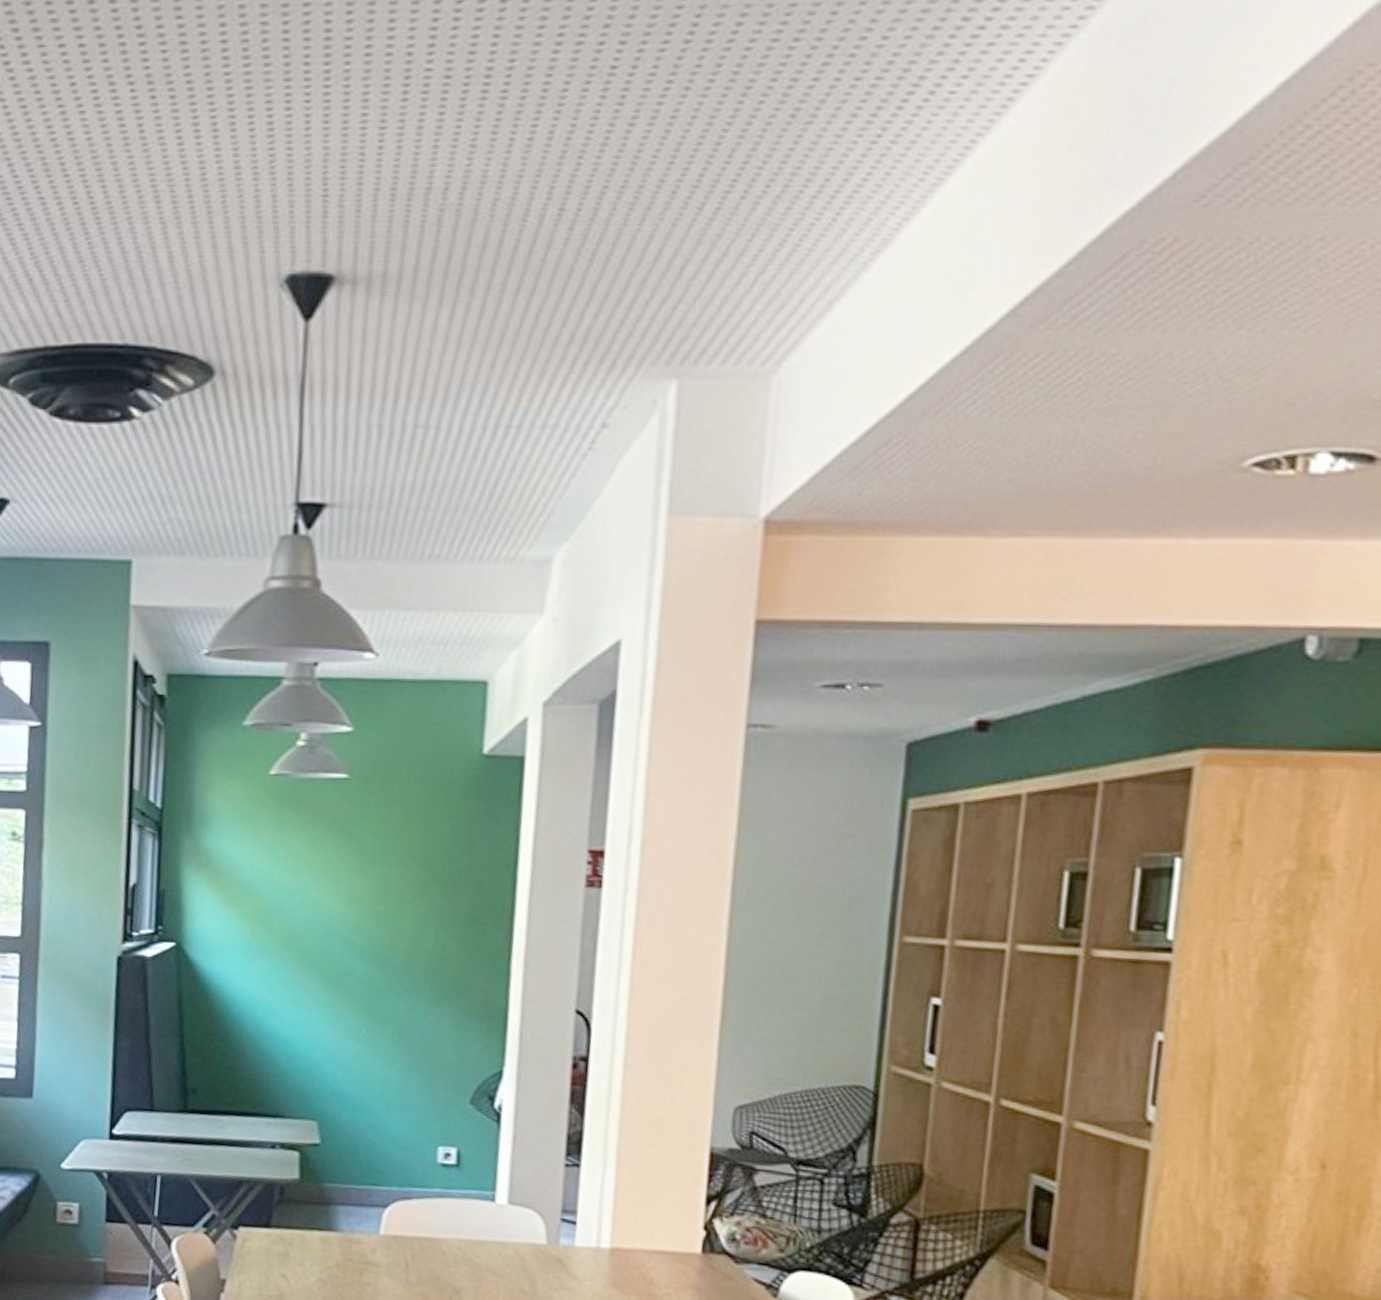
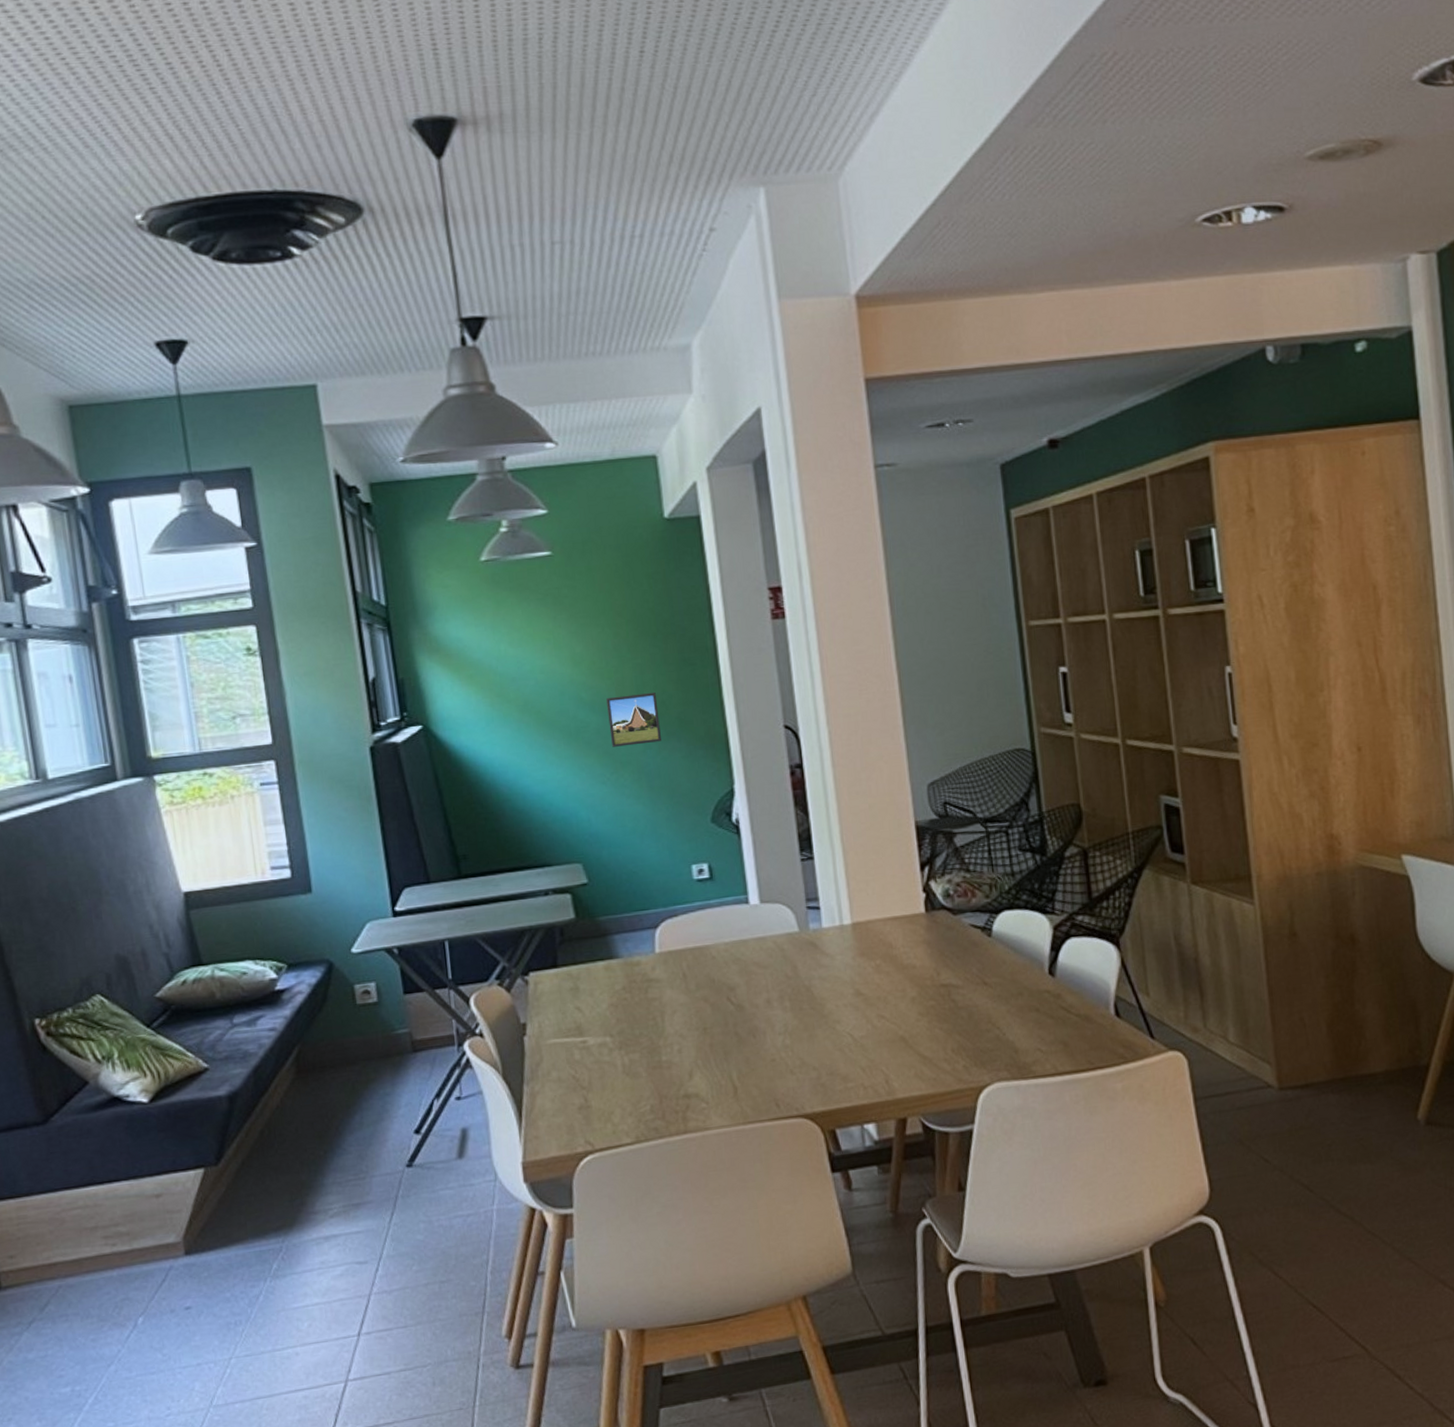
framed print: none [375,945,435,1004] -> present [606,693,661,747]

